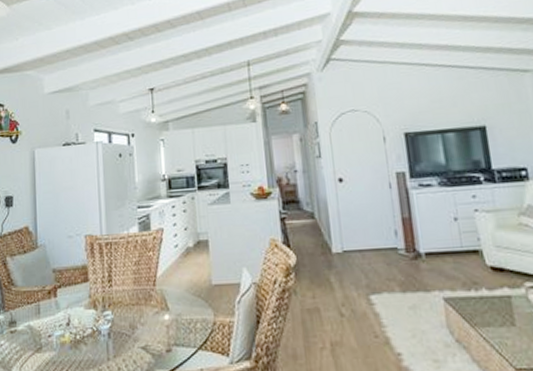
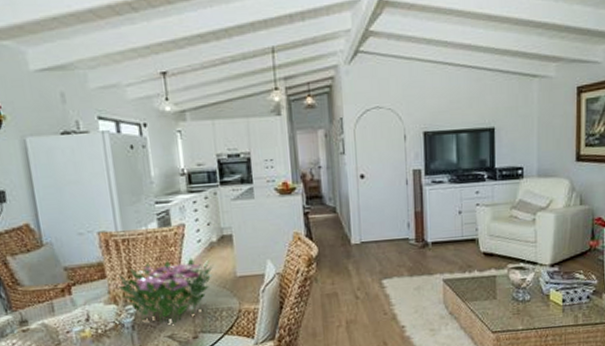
flower arrangement: none [98,263,190,334] -> present [117,257,214,324]

